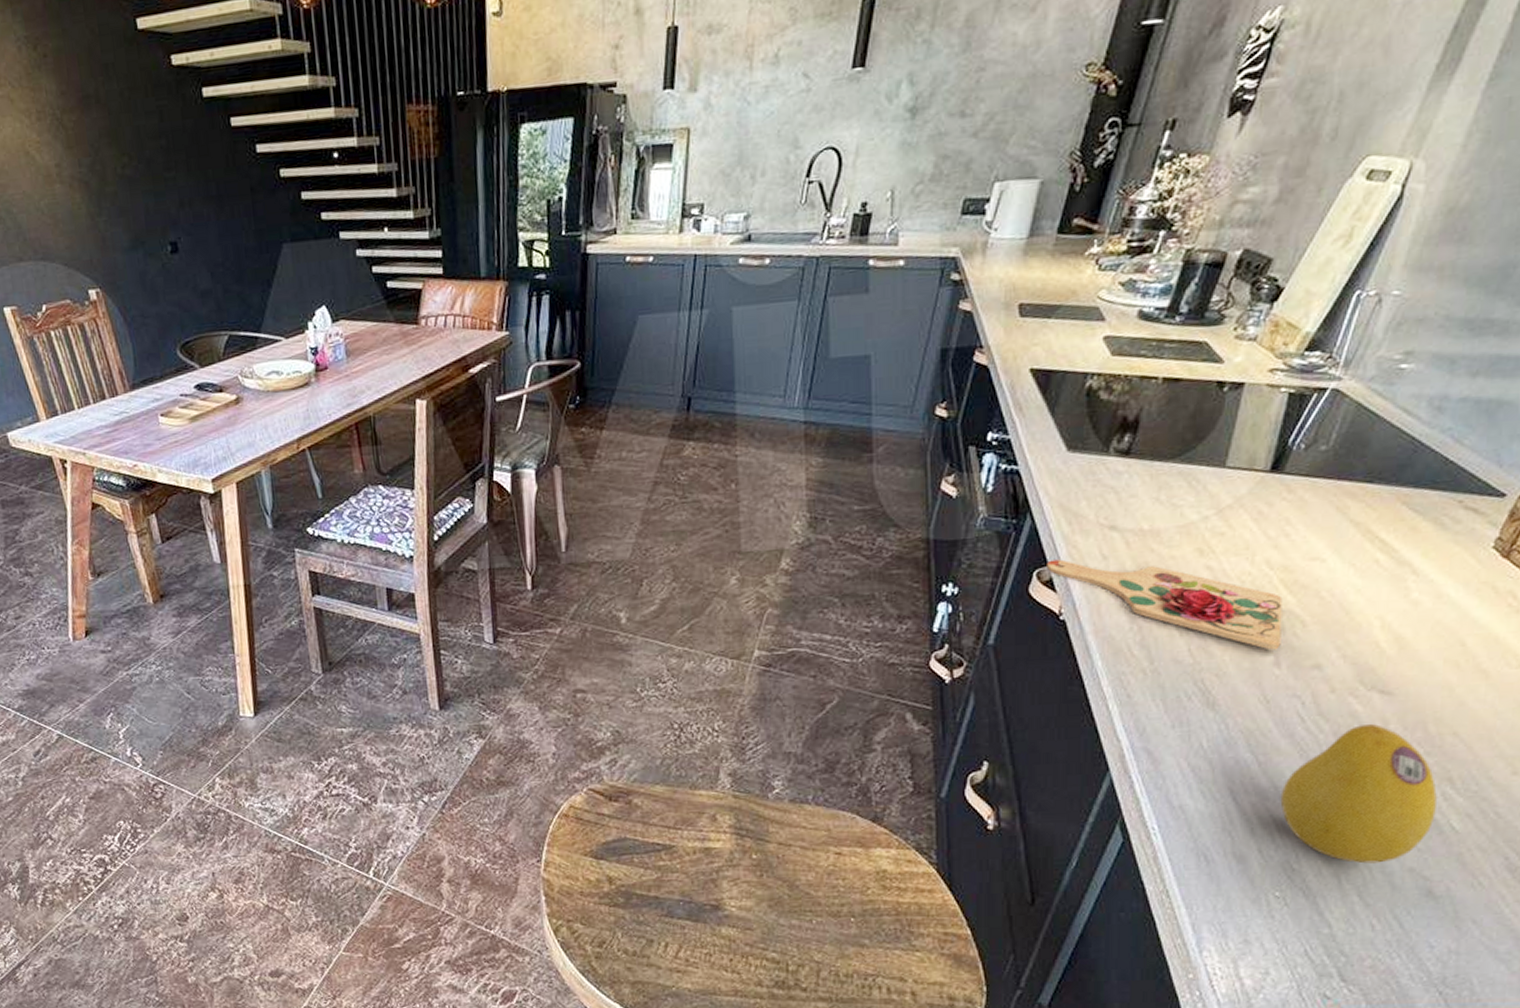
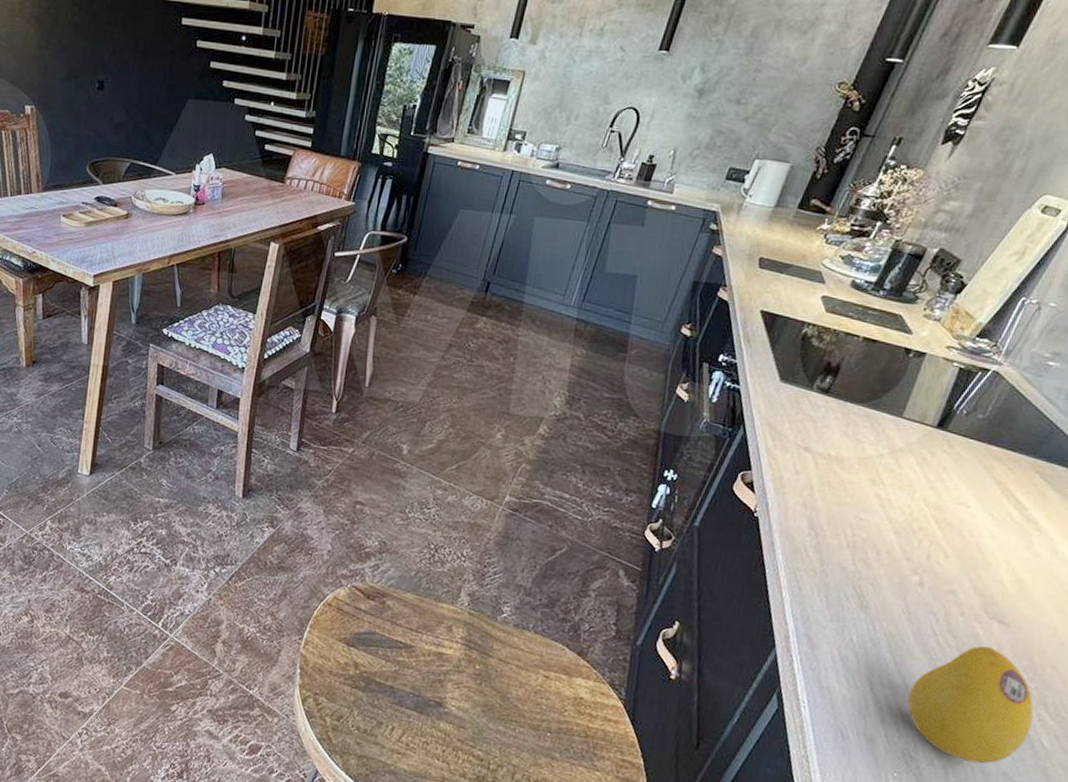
cutting board: present [1047,559,1283,650] -> none [750,466,933,573]

